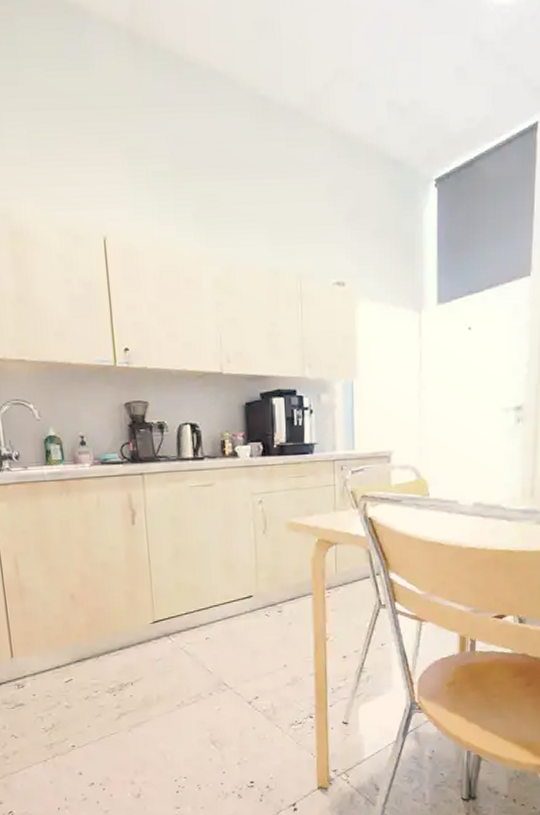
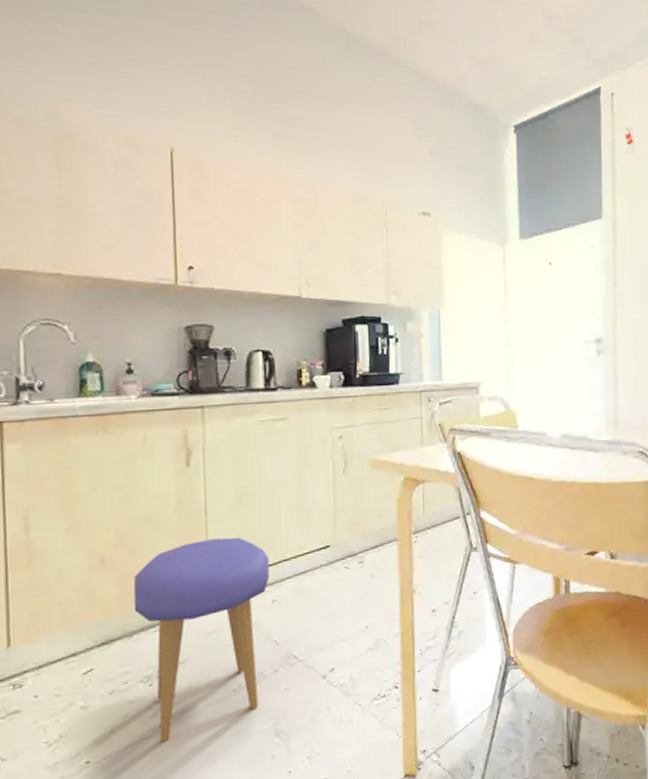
stool: none [97,584,203,738] -> present [133,537,269,742]

